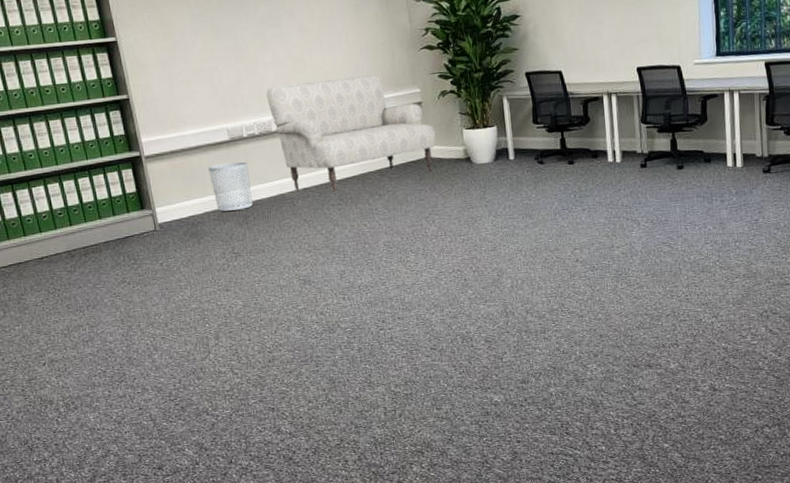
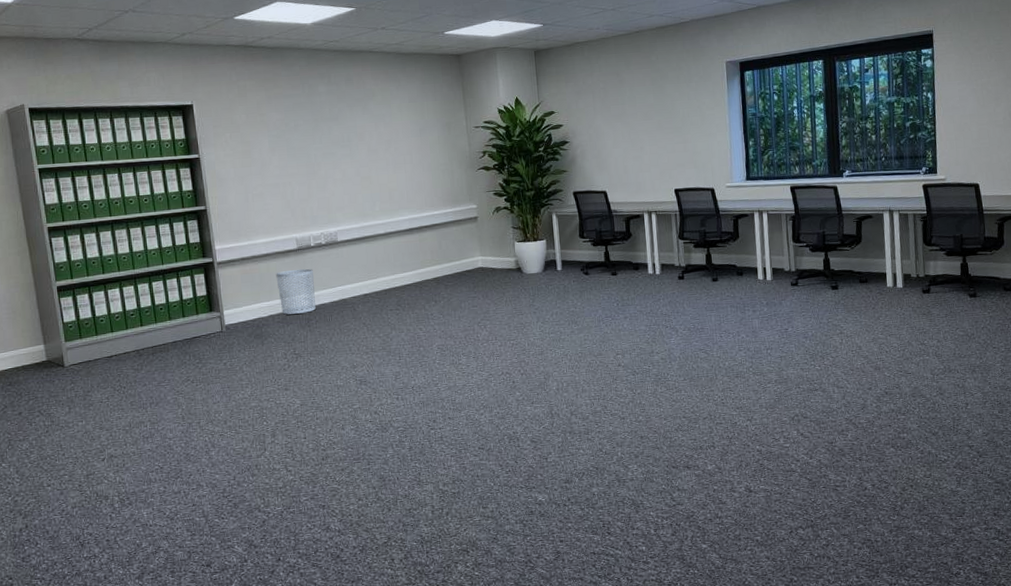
sofa: present [266,75,436,193] -> none [334,192,490,299]

